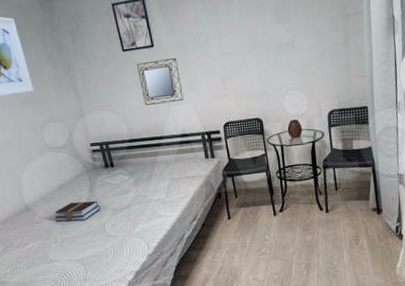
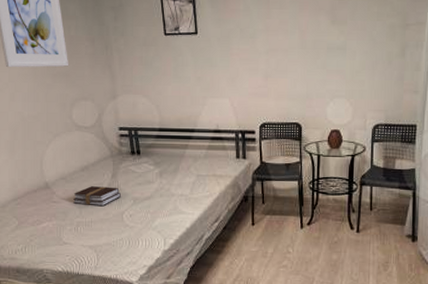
home mirror: present [137,57,184,105] -> none [178,48,222,95]

